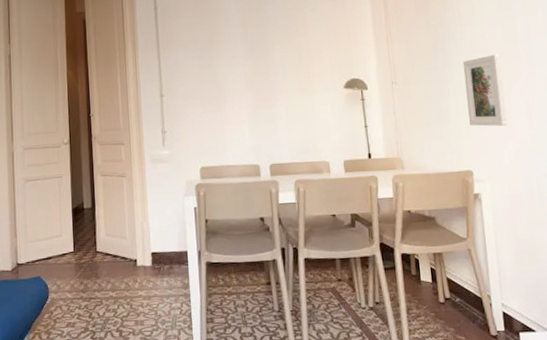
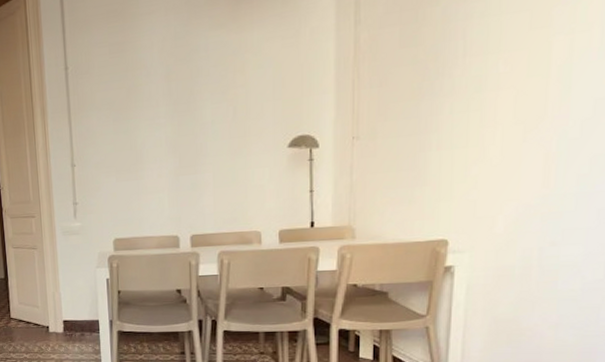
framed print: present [462,54,508,127] -> none [453,92,518,187]

